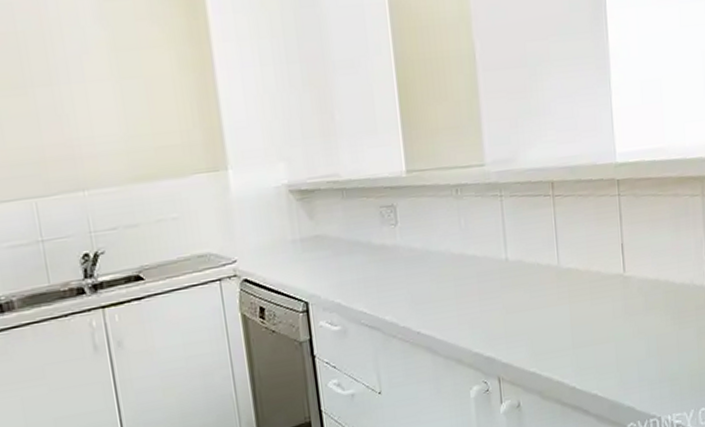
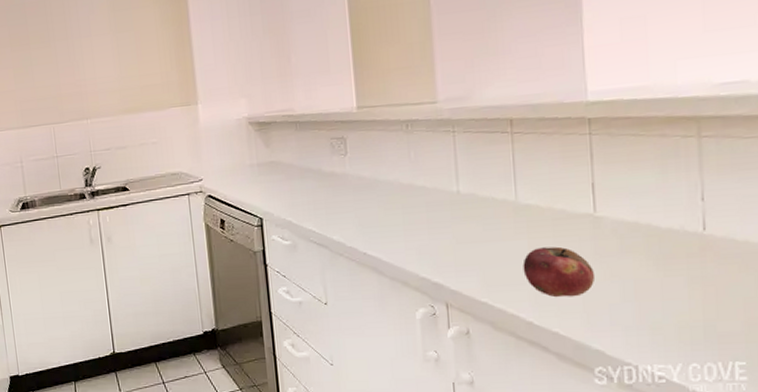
fruit: none [565,308,625,359] -> present [523,246,594,297]

